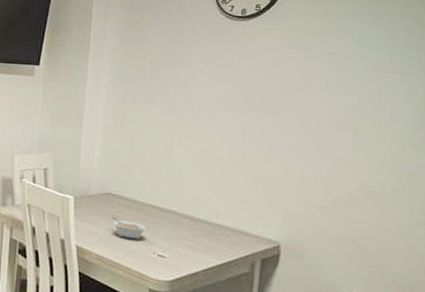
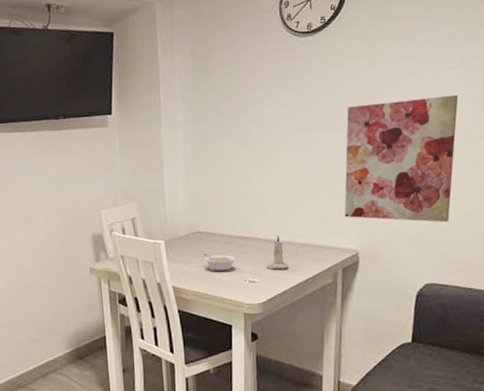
candle: none [178,211,202,249] -> present [266,235,288,270]
wall art: none [268,94,397,229] -> present [344,94,459,223]

